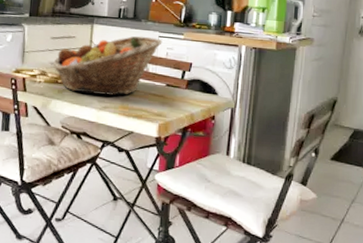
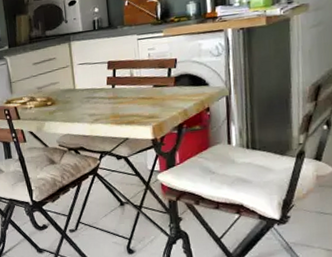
fruit basket: present [53,36,163,96] -> none [39,41,142,110]

